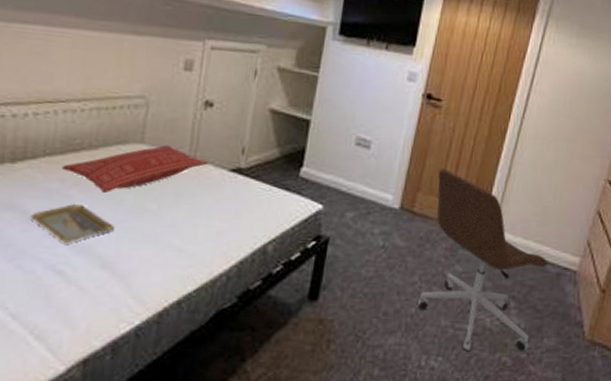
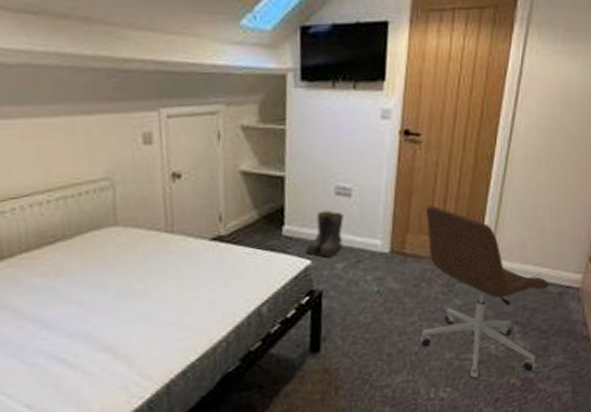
tray: present [30,204,115,244] -> none [22,294,107,334]
pillow: present [61,145,209,193] -> none [40,223,188,280]
boots: none [320,158,360,205] -> present [306,210,343,258]

